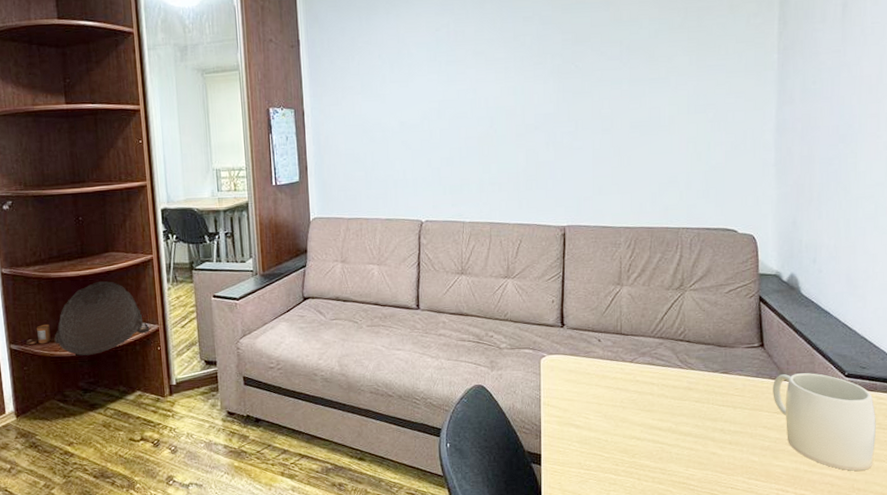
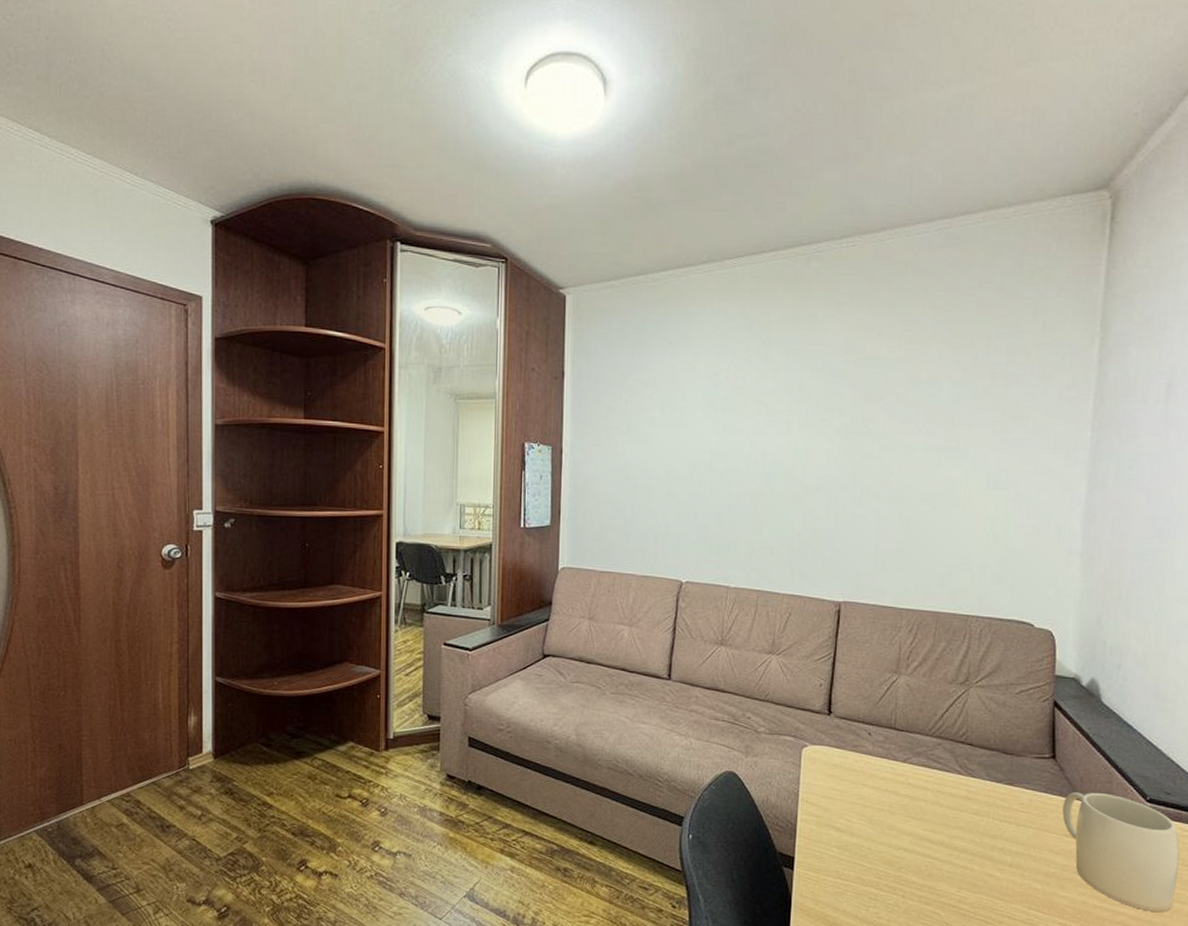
candle: present [26,324,51,345] -> none [233,657,261,680]
woven basket: present [54,281,151,356] -> none [265,616,372,697]

